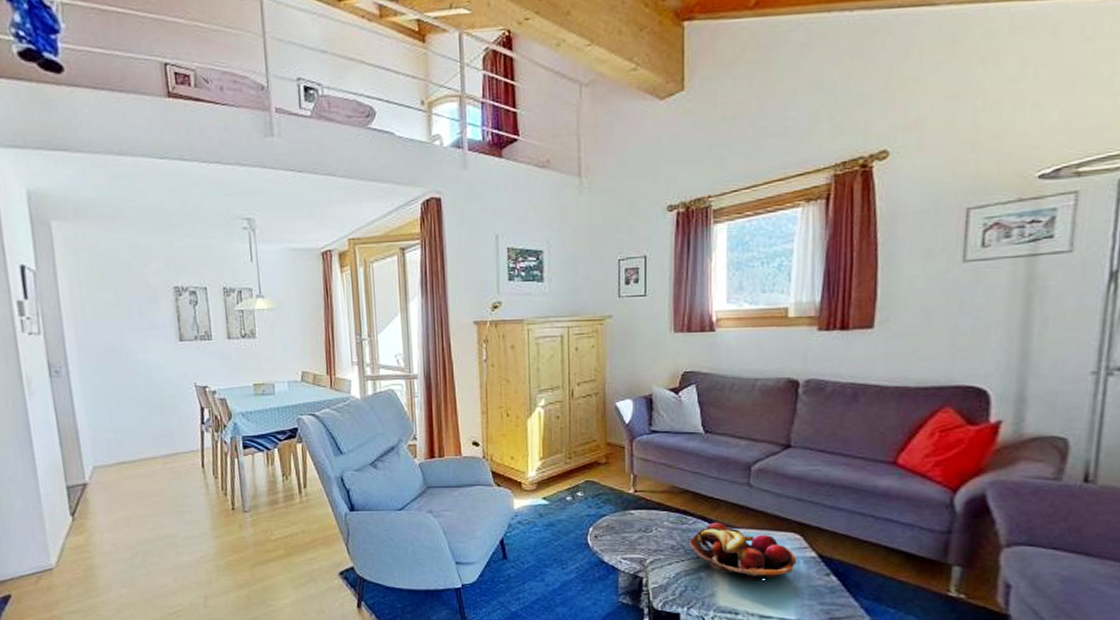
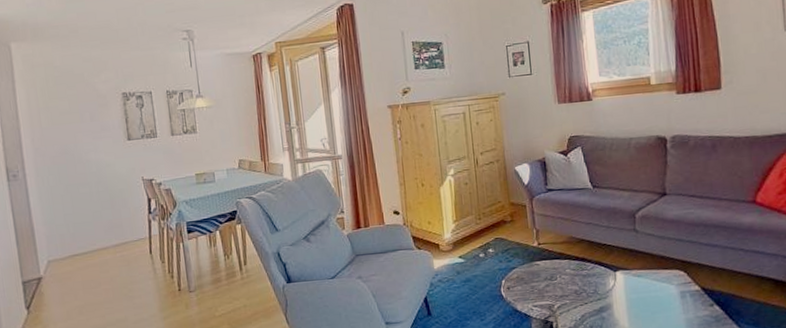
fruit basket: present [688,522,797,581] -> none [589,265,684,317]

